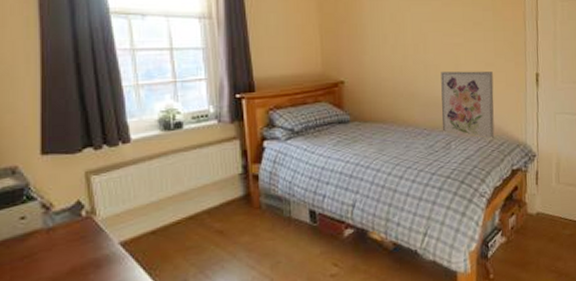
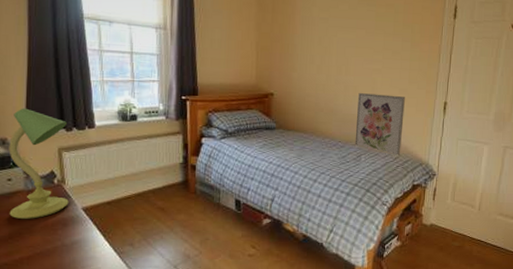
table lamp: none [20,126,102,266] -> present [9,108,69,219]

